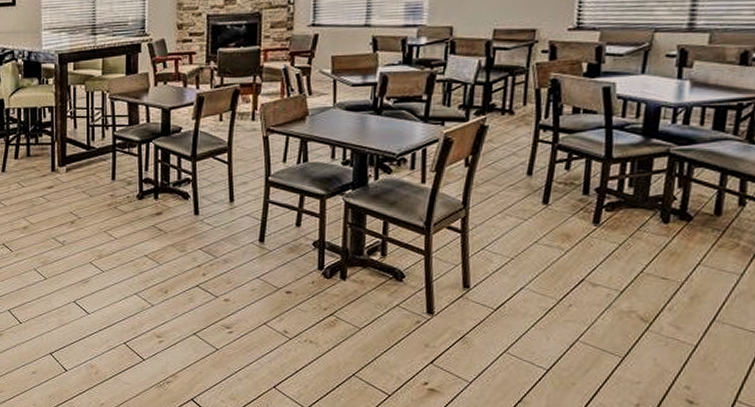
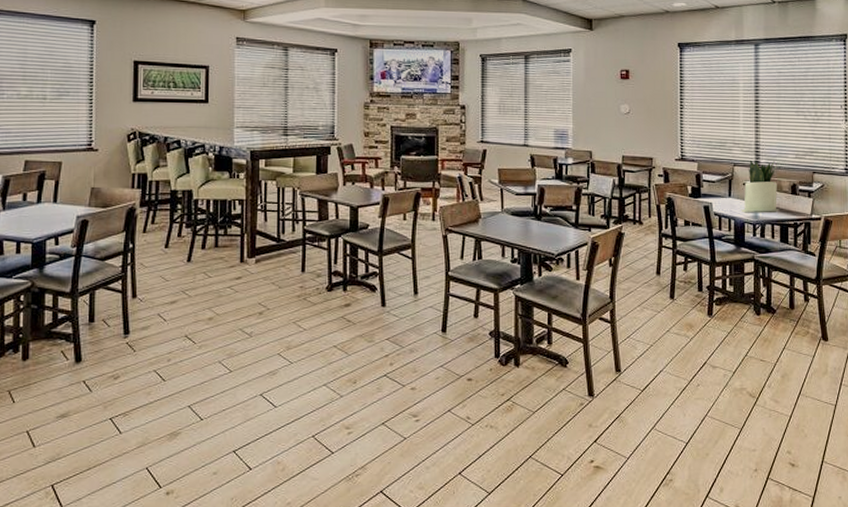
planter: none [658,20,722,94] -> present [741,160,780,214]

